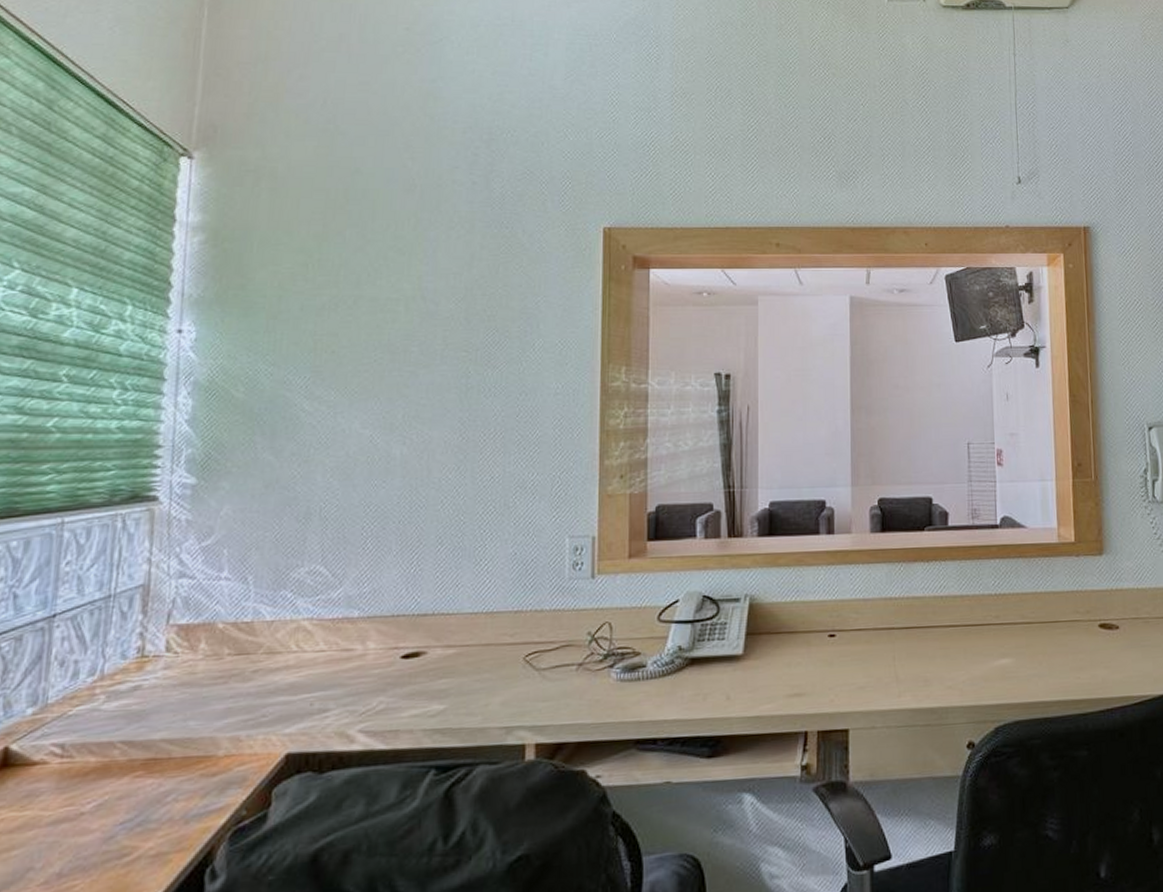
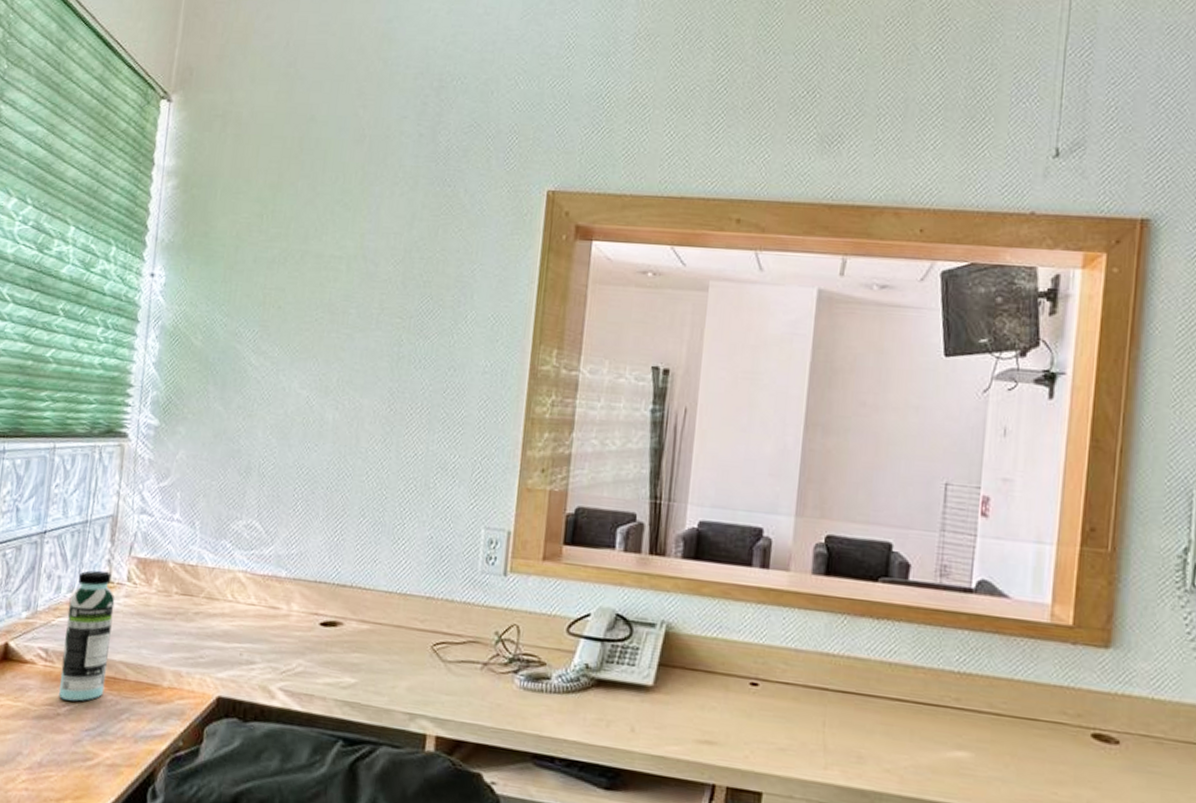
water bottle: none [81,645,151,796] -> present [59,570,115,702]

